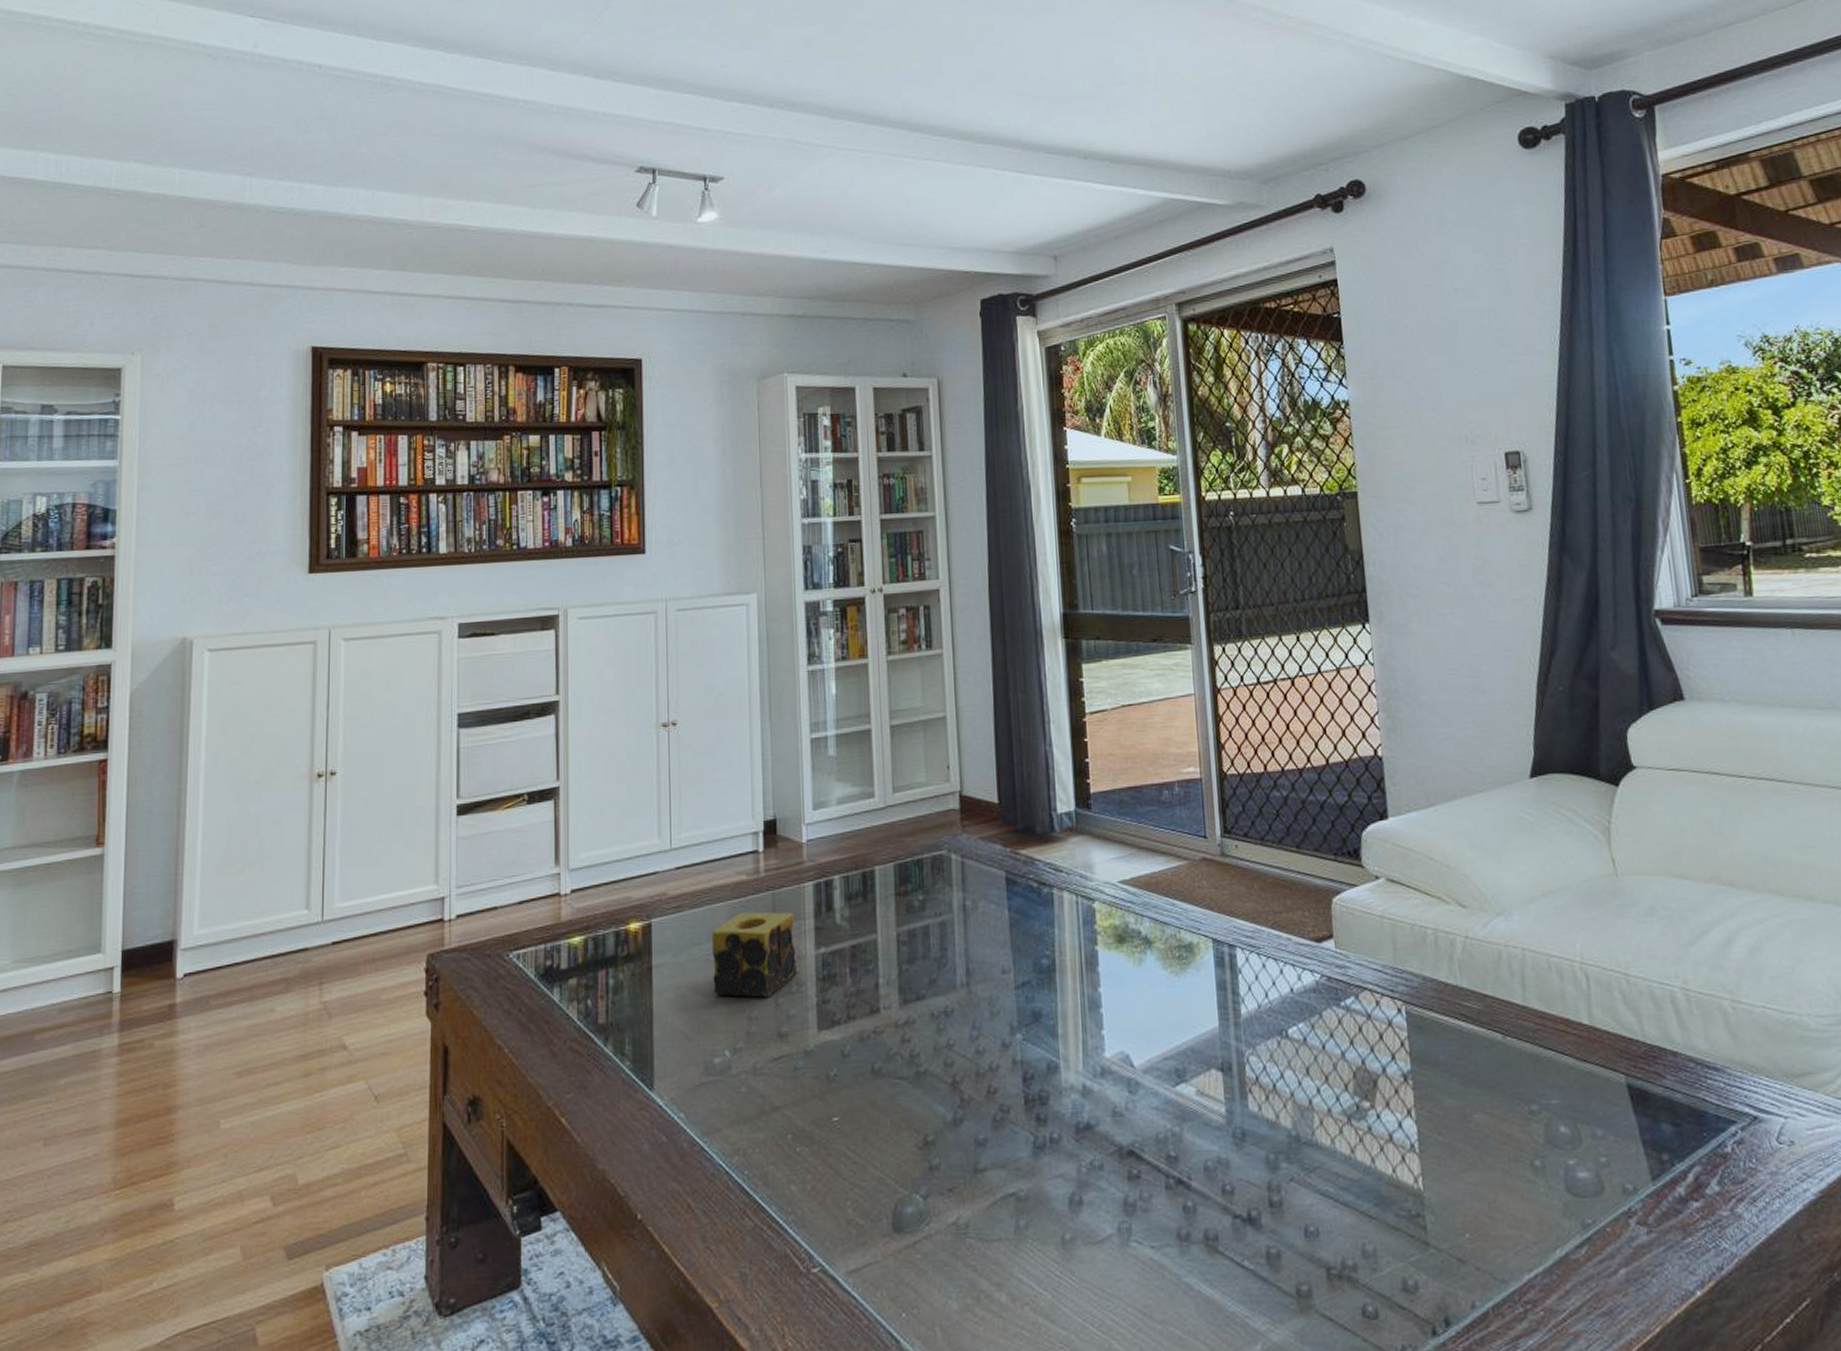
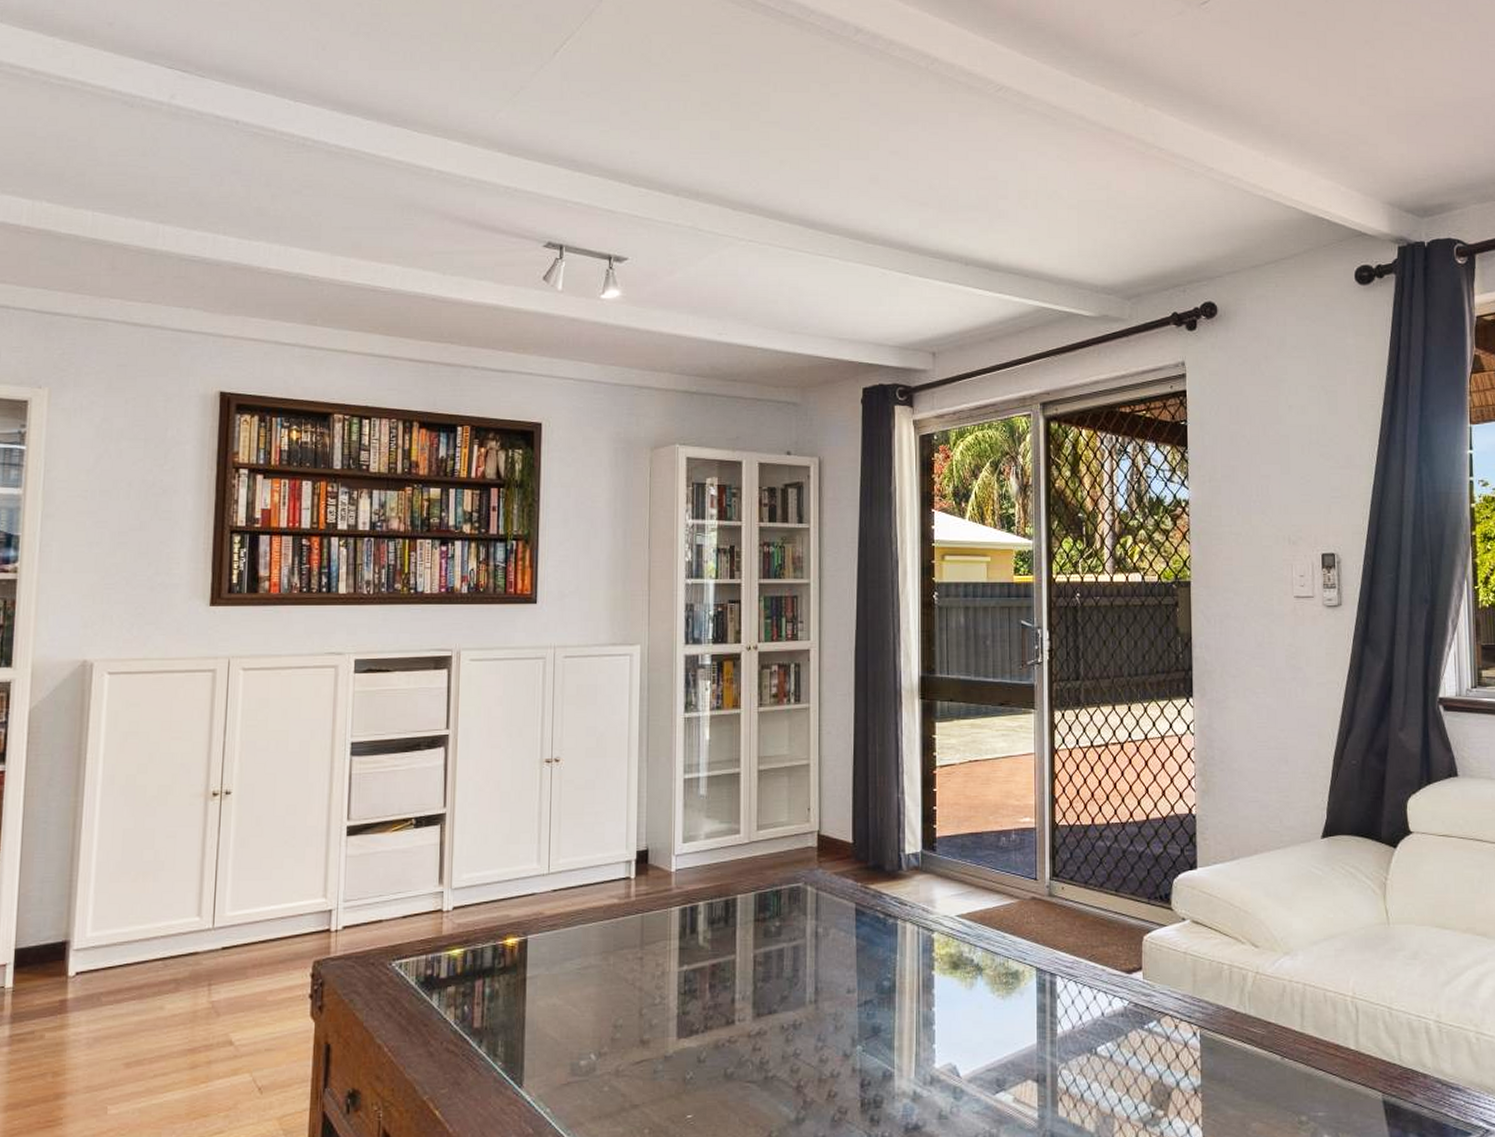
candle: present [712,911,797,998] -> none [583,932,661,1008]

